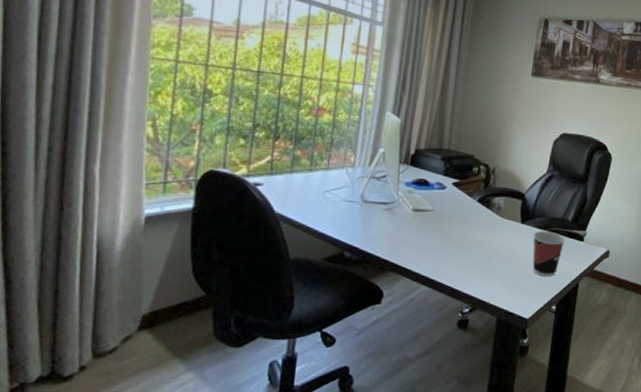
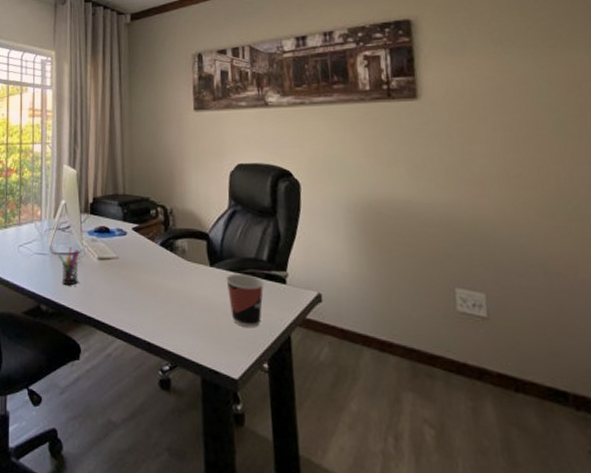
pen holder: none [368,196,394,235] -> present [57,247,80,286]

